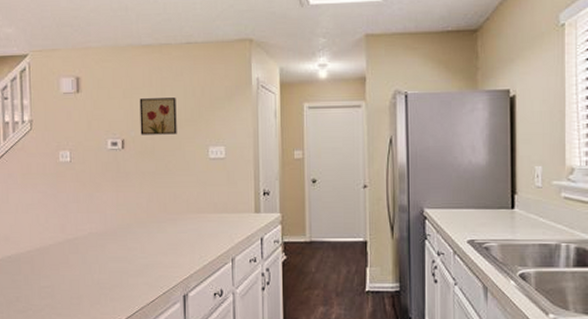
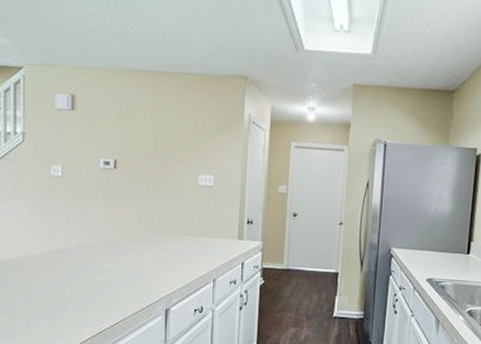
wall art: present [139,98,177,135] -> none [133,122,170,160]

